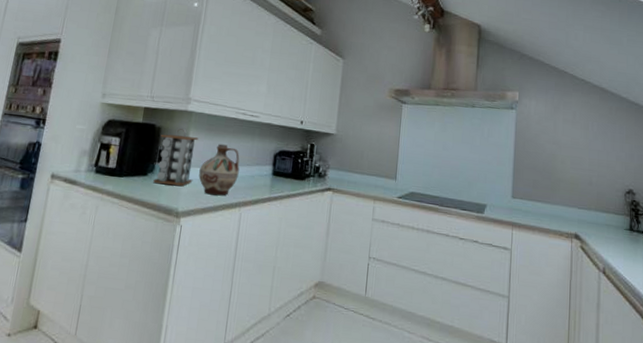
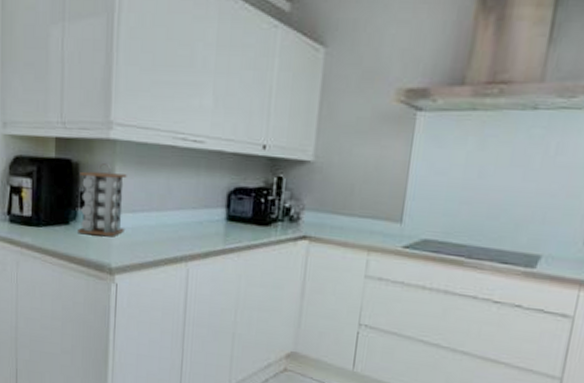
ceramic jug: present [198,144,240,196] -> none [132,181,183,248]

